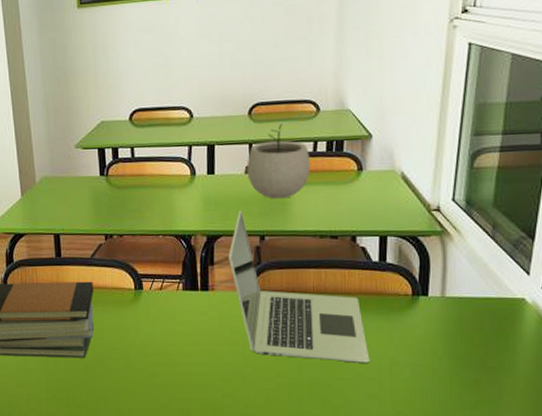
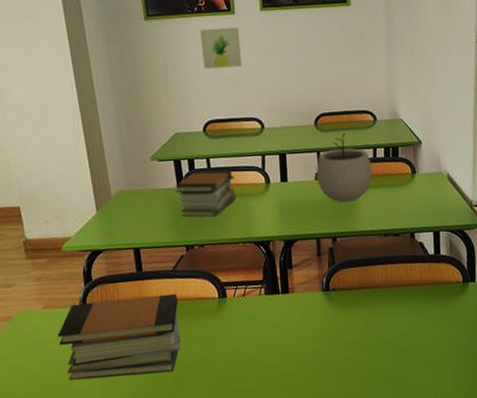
book stack: none [97,159,159,207] -> present [175,169,236,217]
wall art: none [132,12,174,57] -> present [200,26,242,69]
laptop: present [228,211,370,363] -> none [305,216,433,350]

